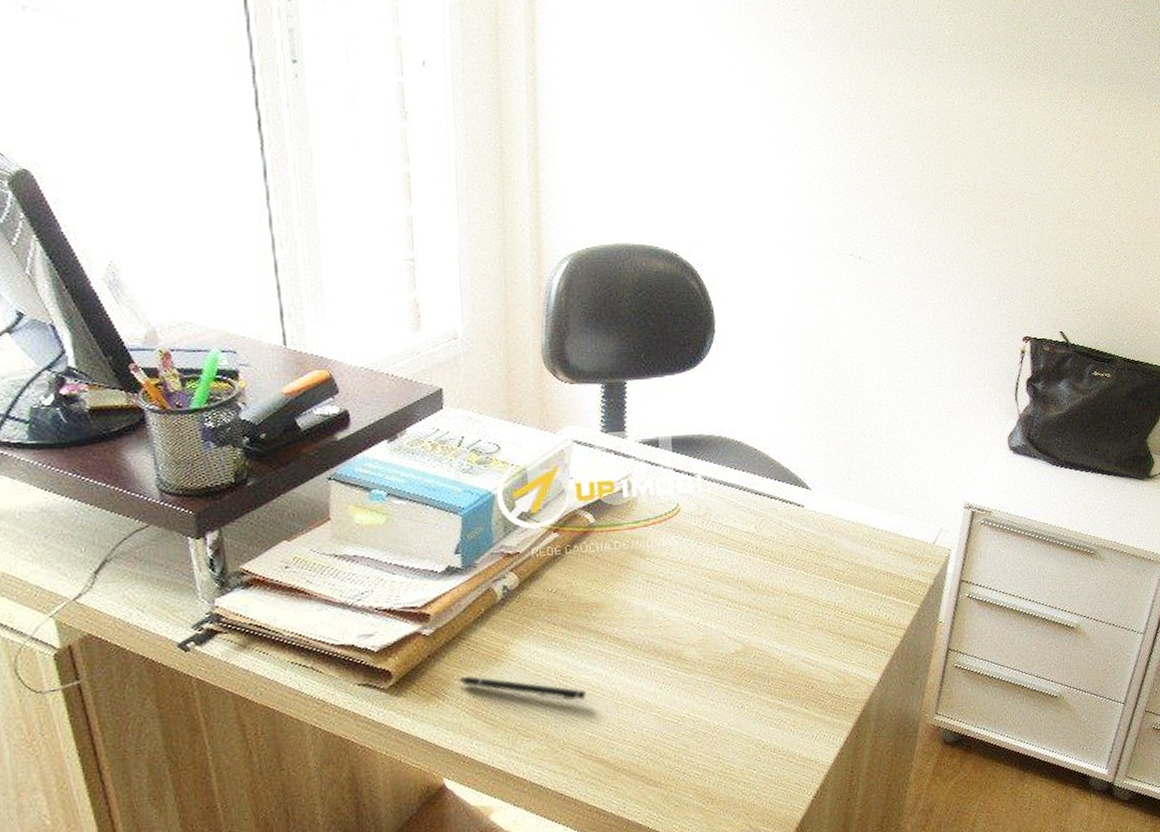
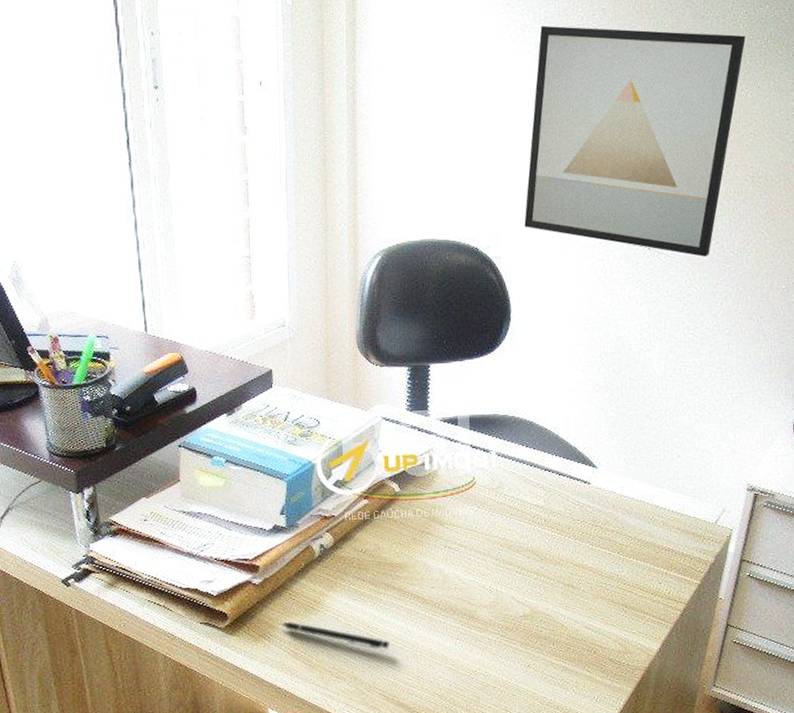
wall art: none [727,18,951,266] -> present [524,25,746,257]

